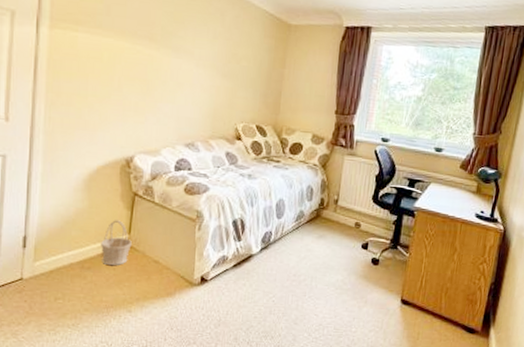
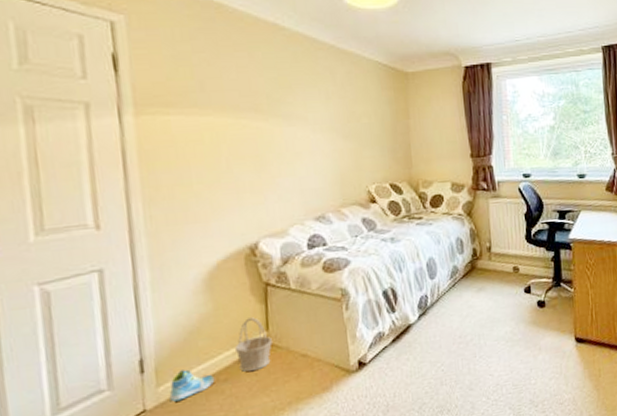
sneaker: none [42,252,81,277] -> present [169,369,215,402]

